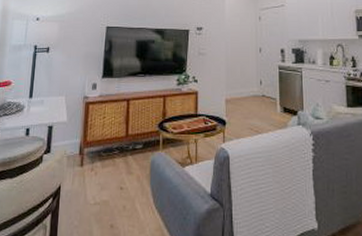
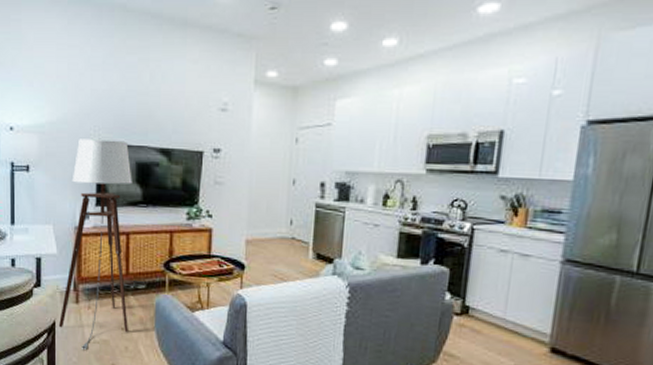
floor lamp: none [63,24,133,212] -> present [58,139,132,350]

